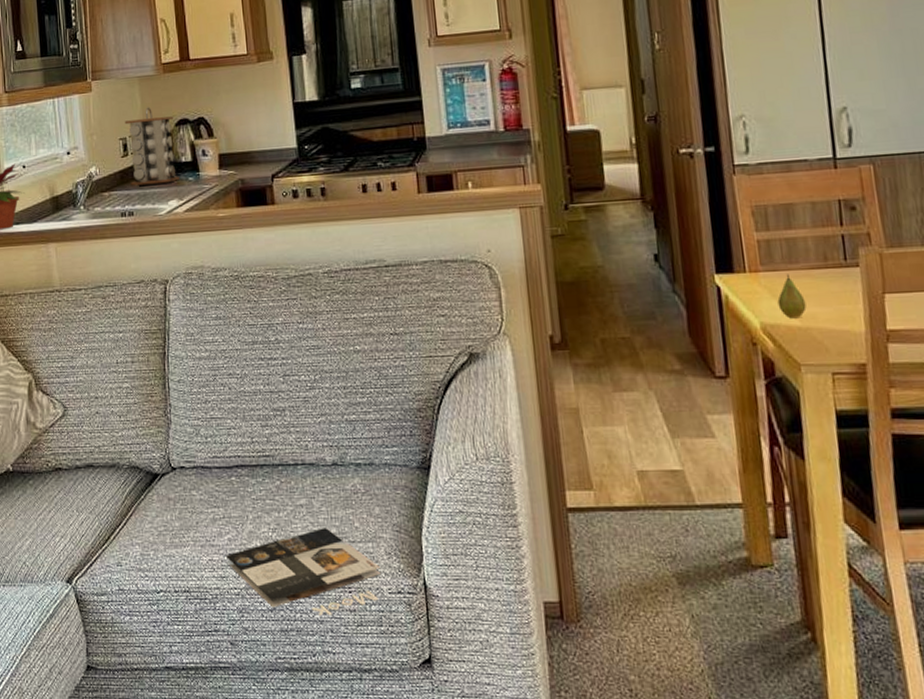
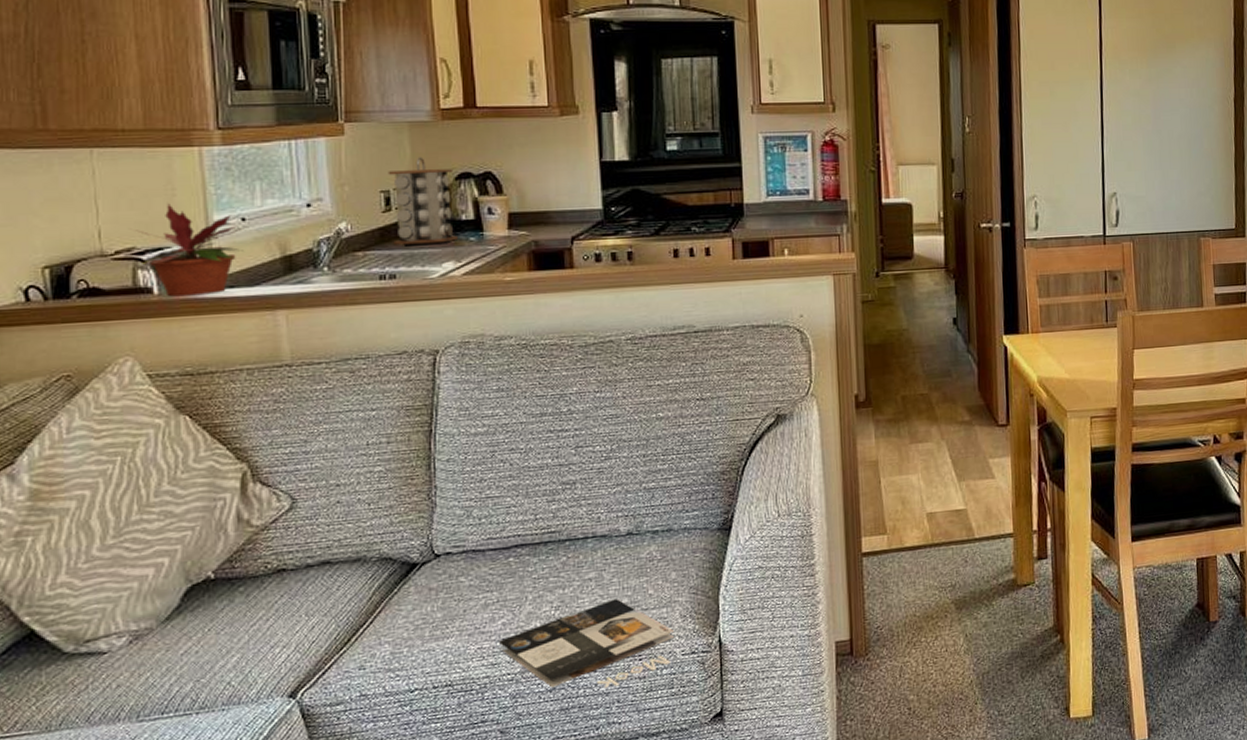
fruit: present [777,274,807,319] -> none [1052,334,1075,373]

